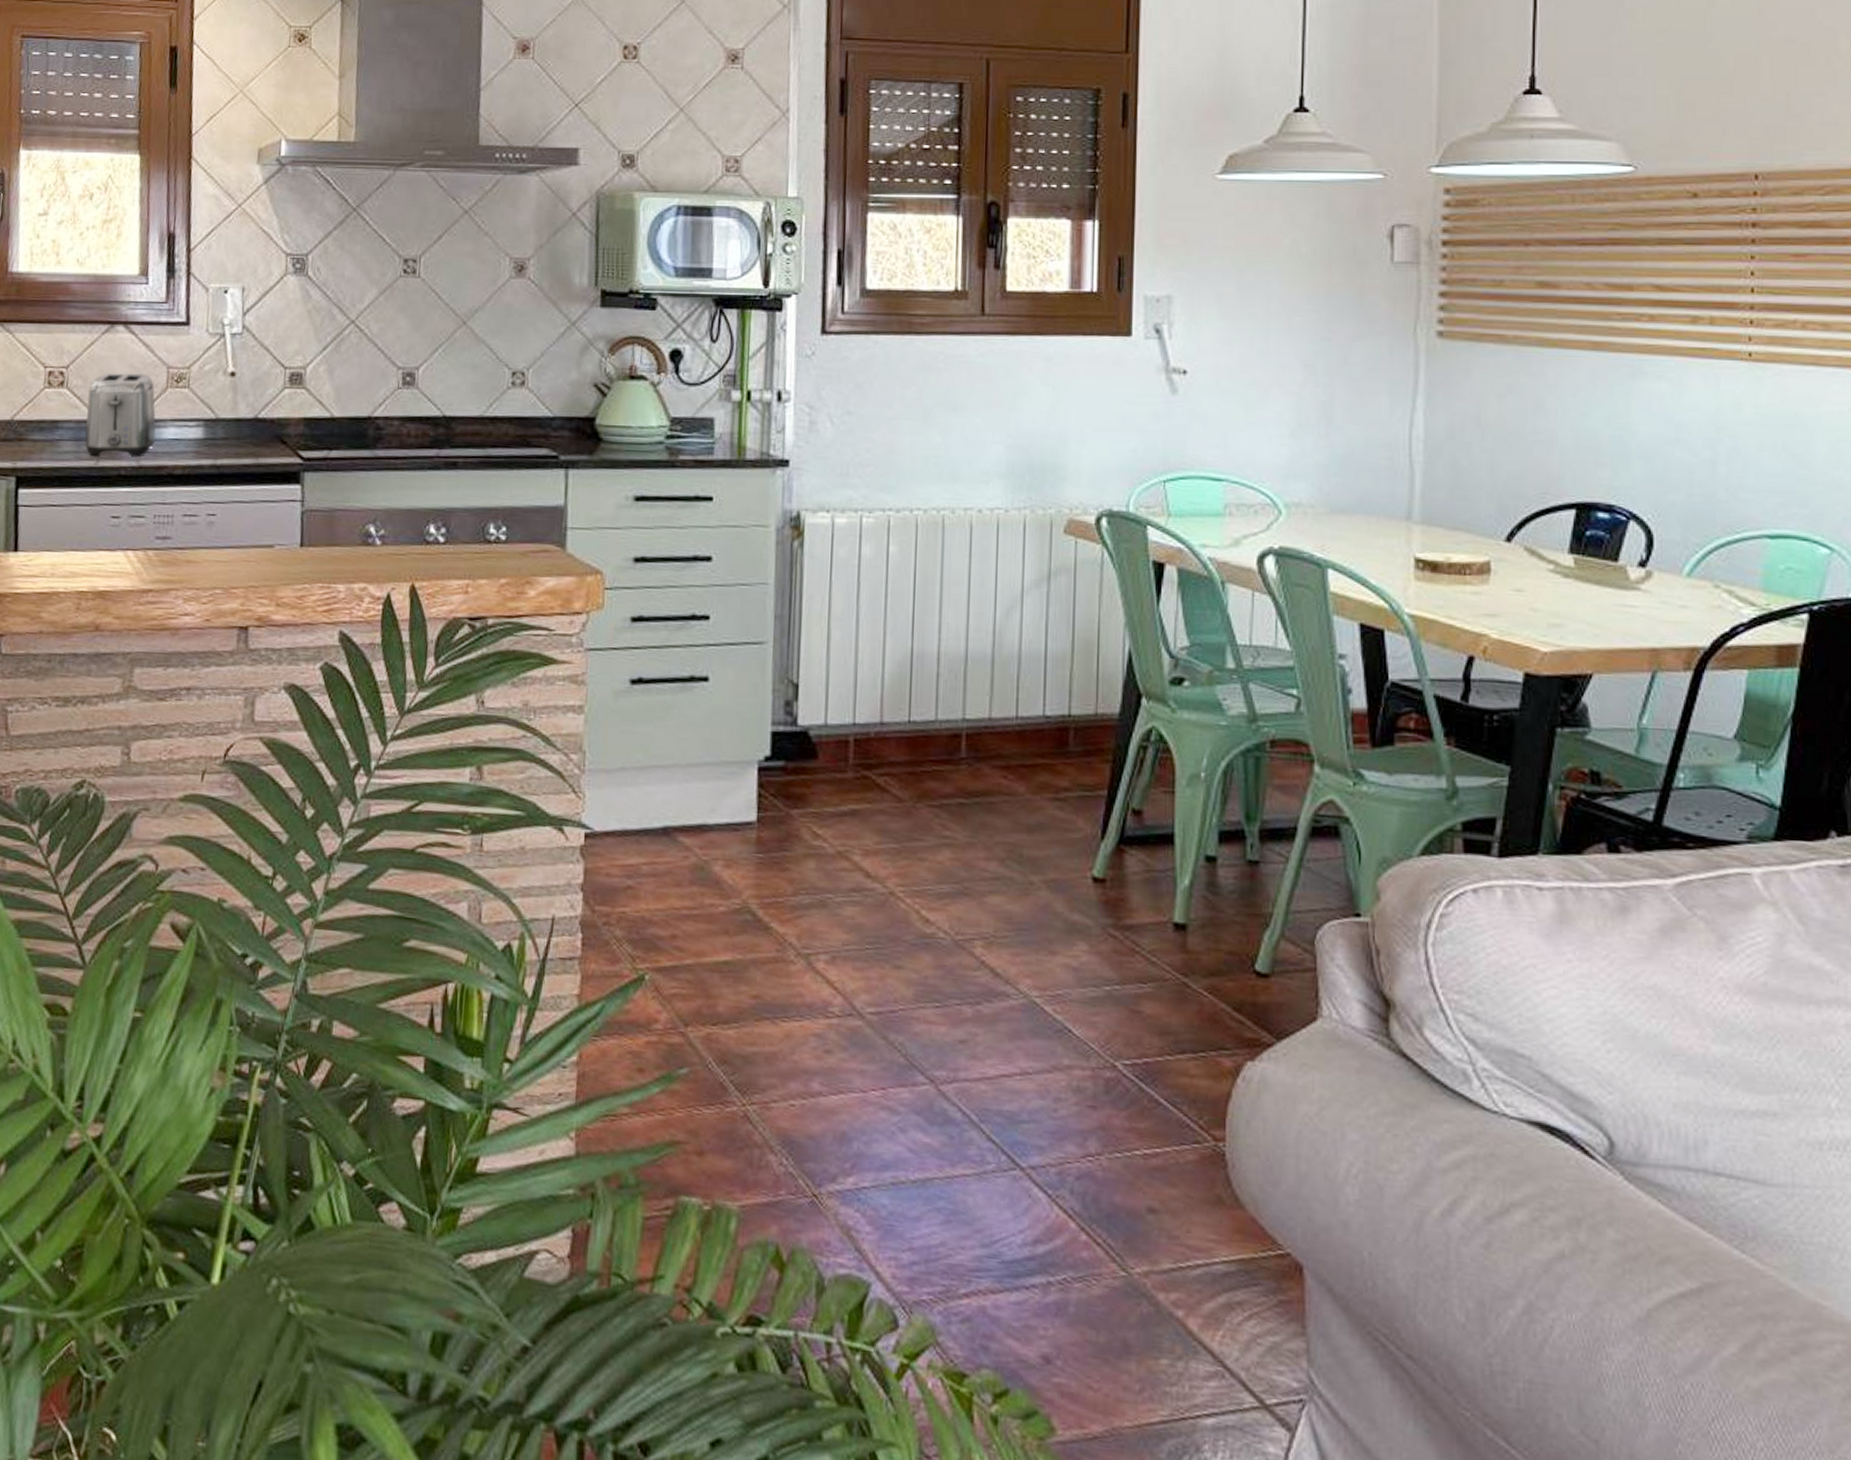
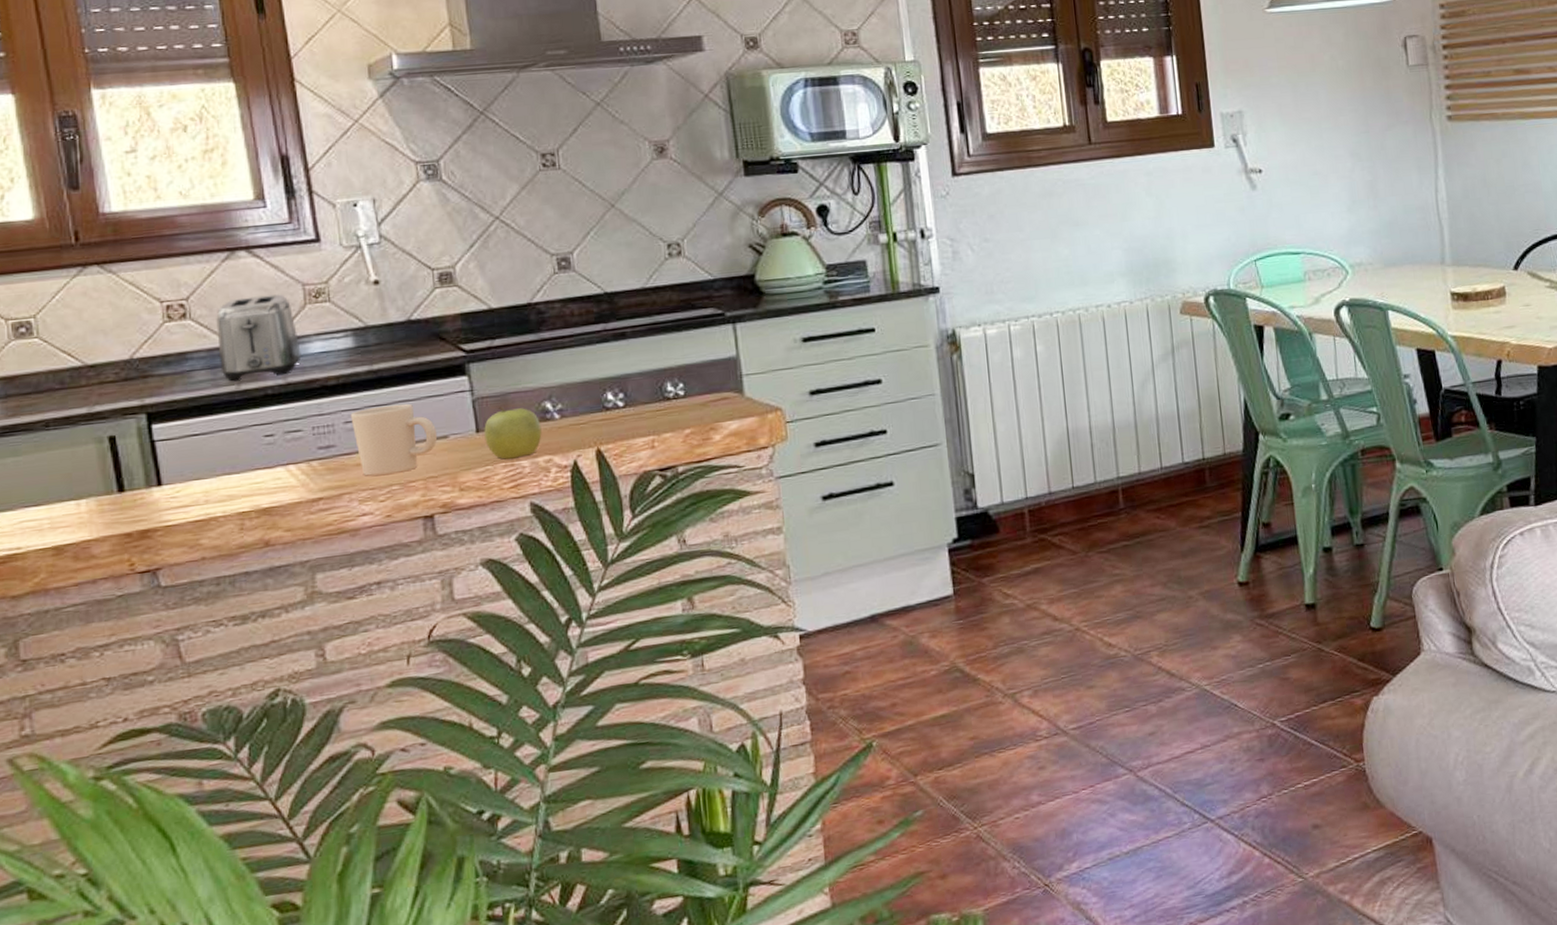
mug: none [189,503,265,577] -> present [350,403,438,477]
fruit: none [307,522,362,582] -> present [484,406,542,460]

